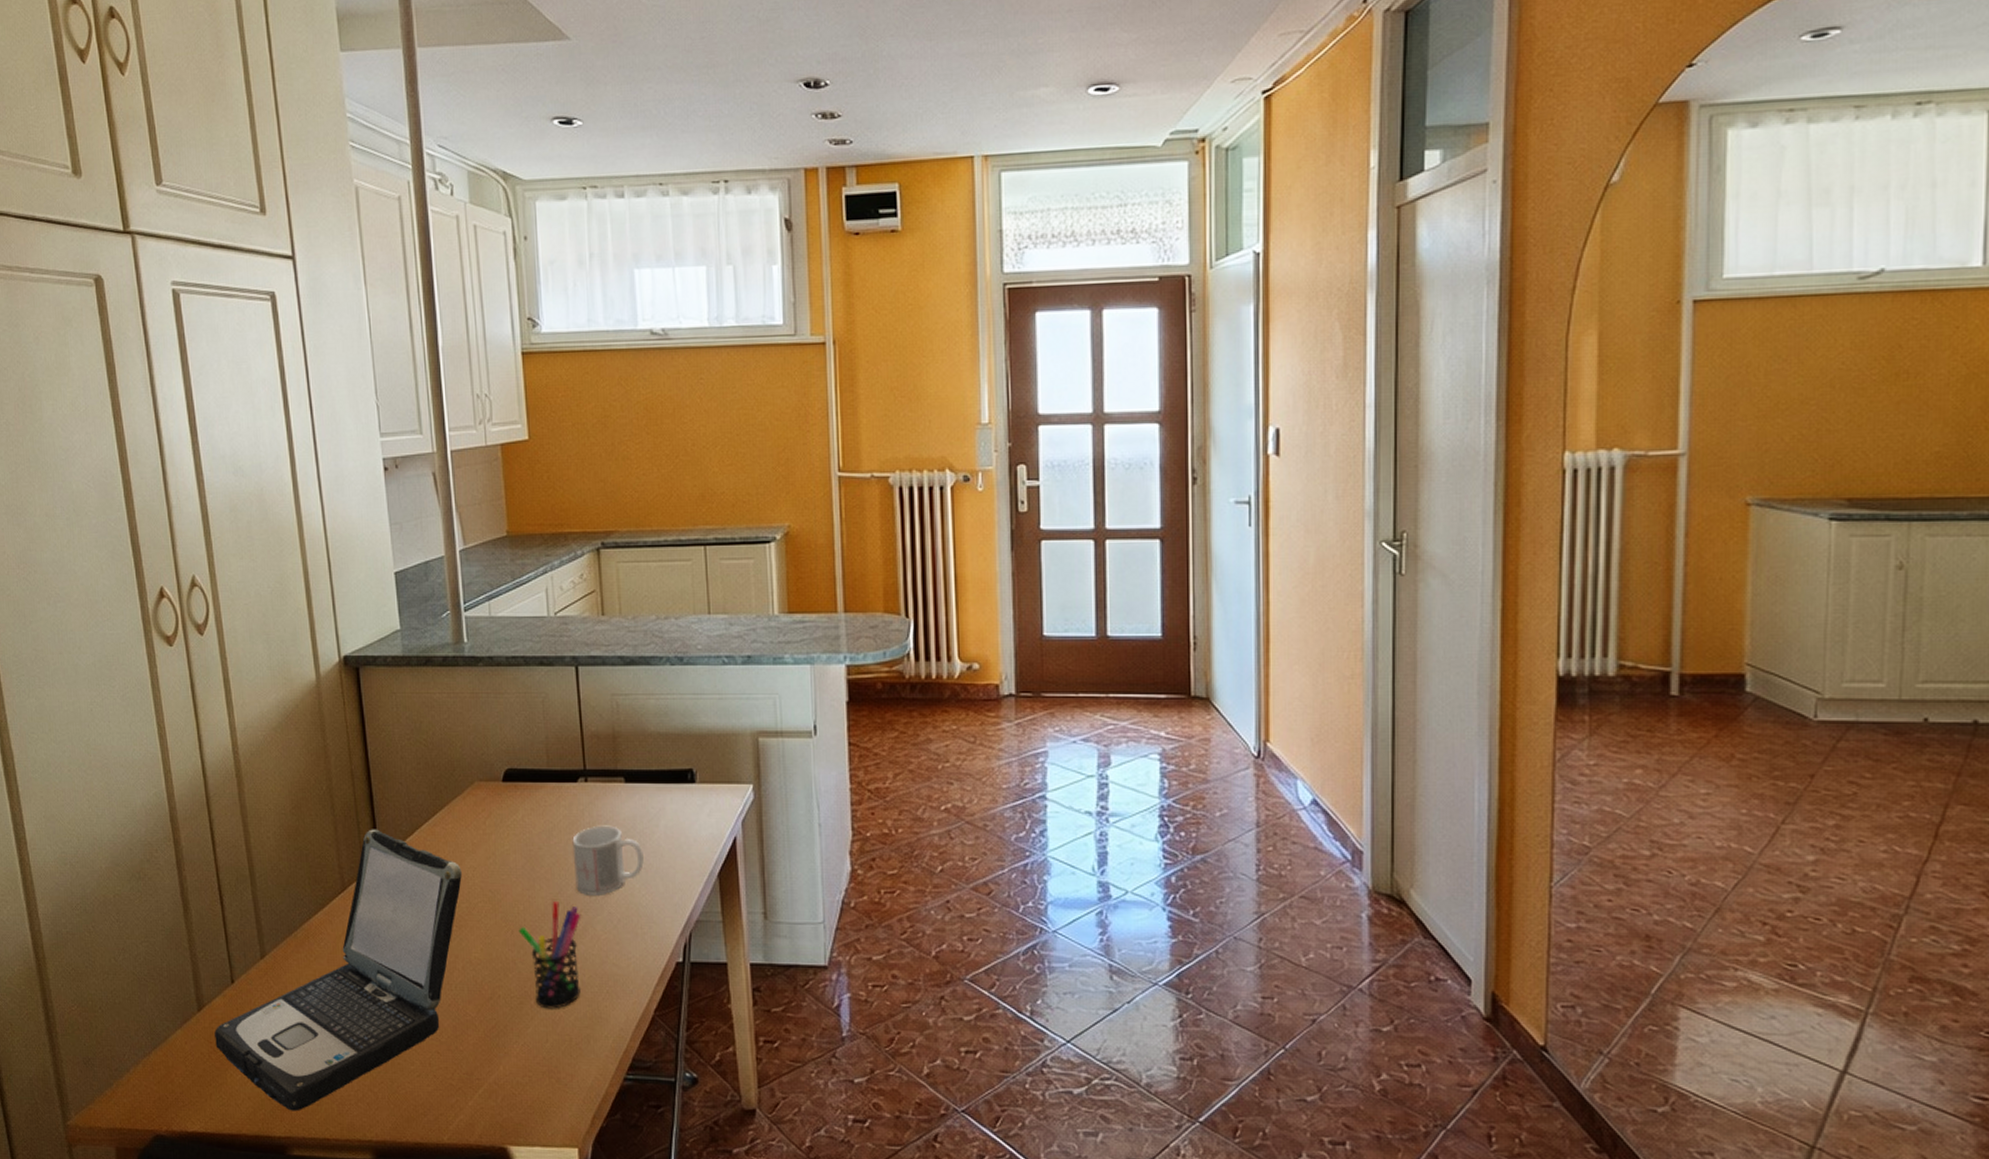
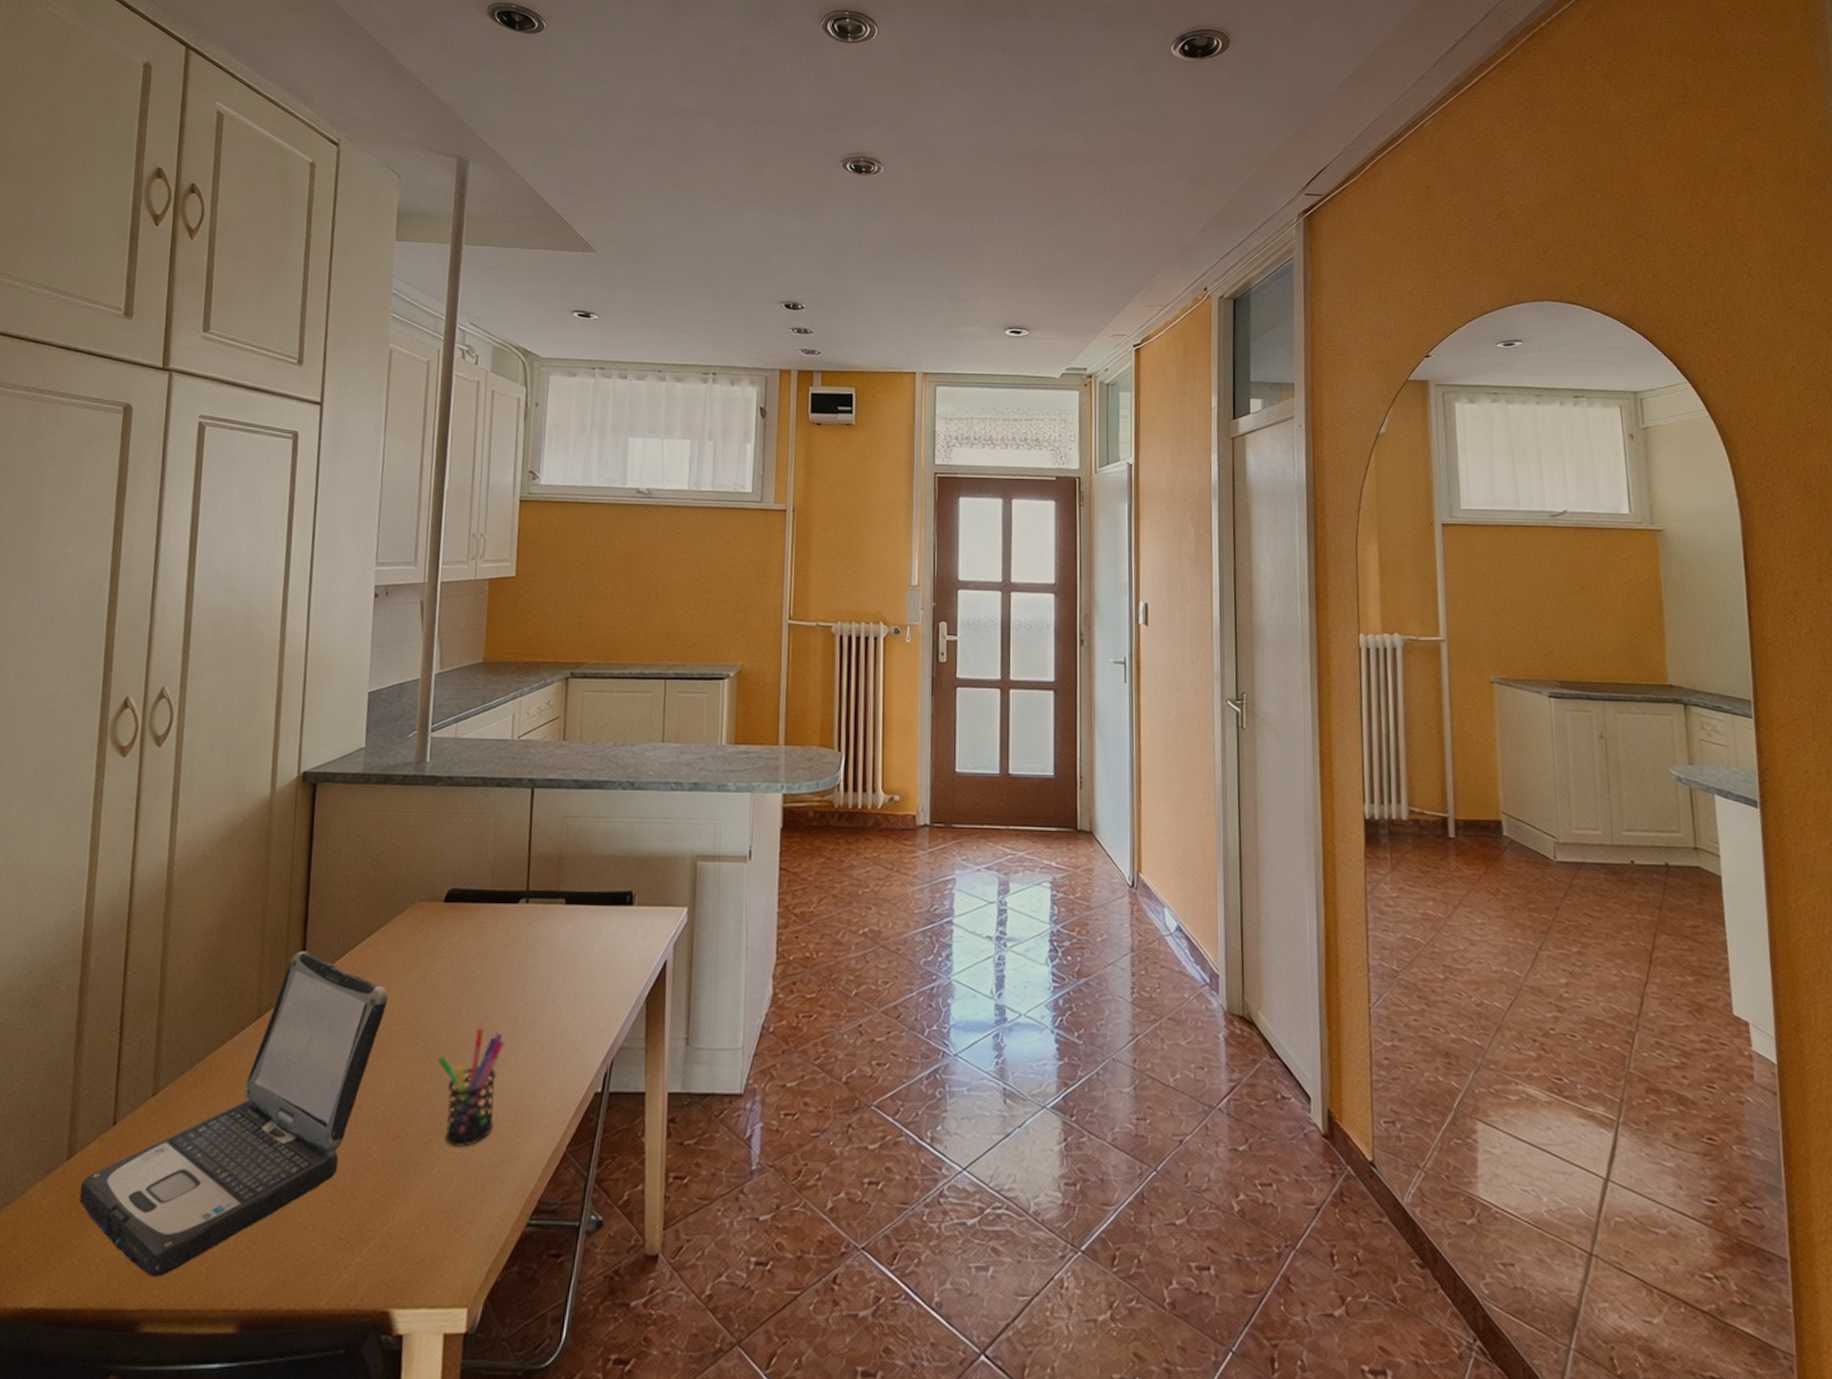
mug: present [572,825,644,895] -> none [503,948,575,1021]

